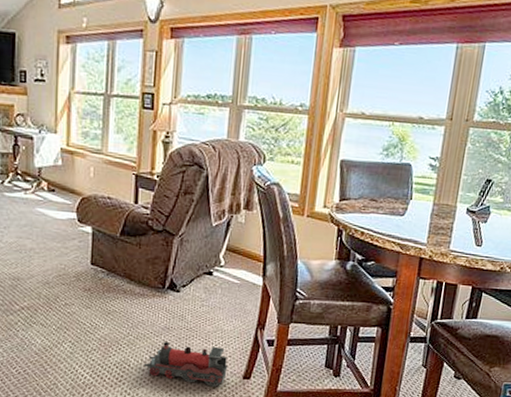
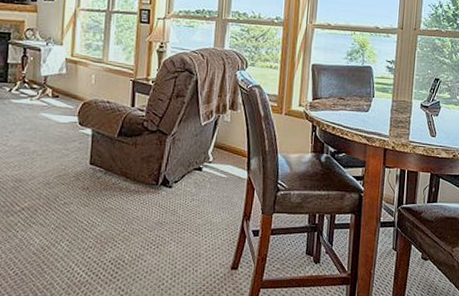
toy train: present [143,342,228,387] -> none [137,237,217,279]

